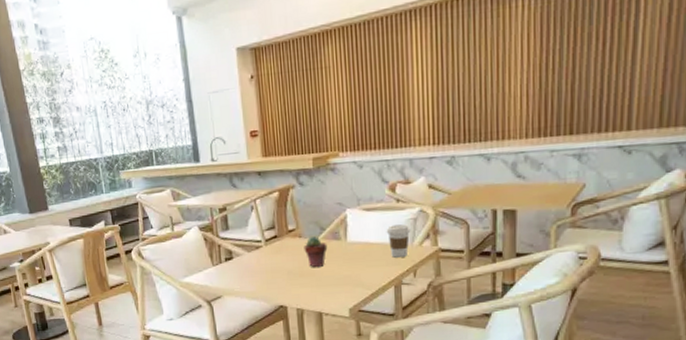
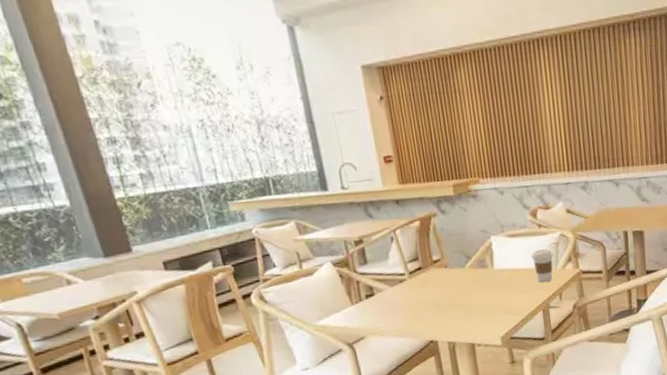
potted succulent: present [304,236,328,268] -> none [450,266,475,298]

